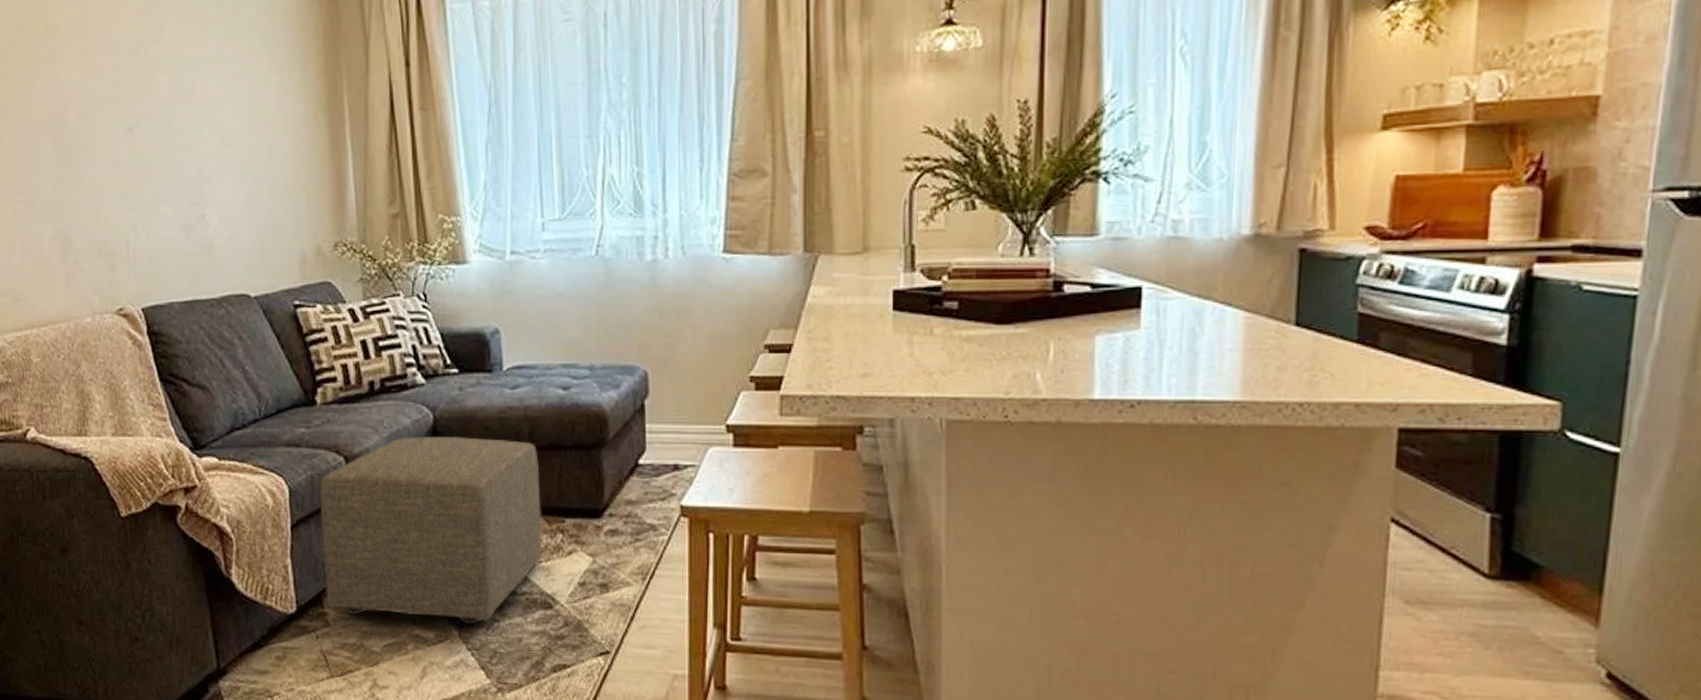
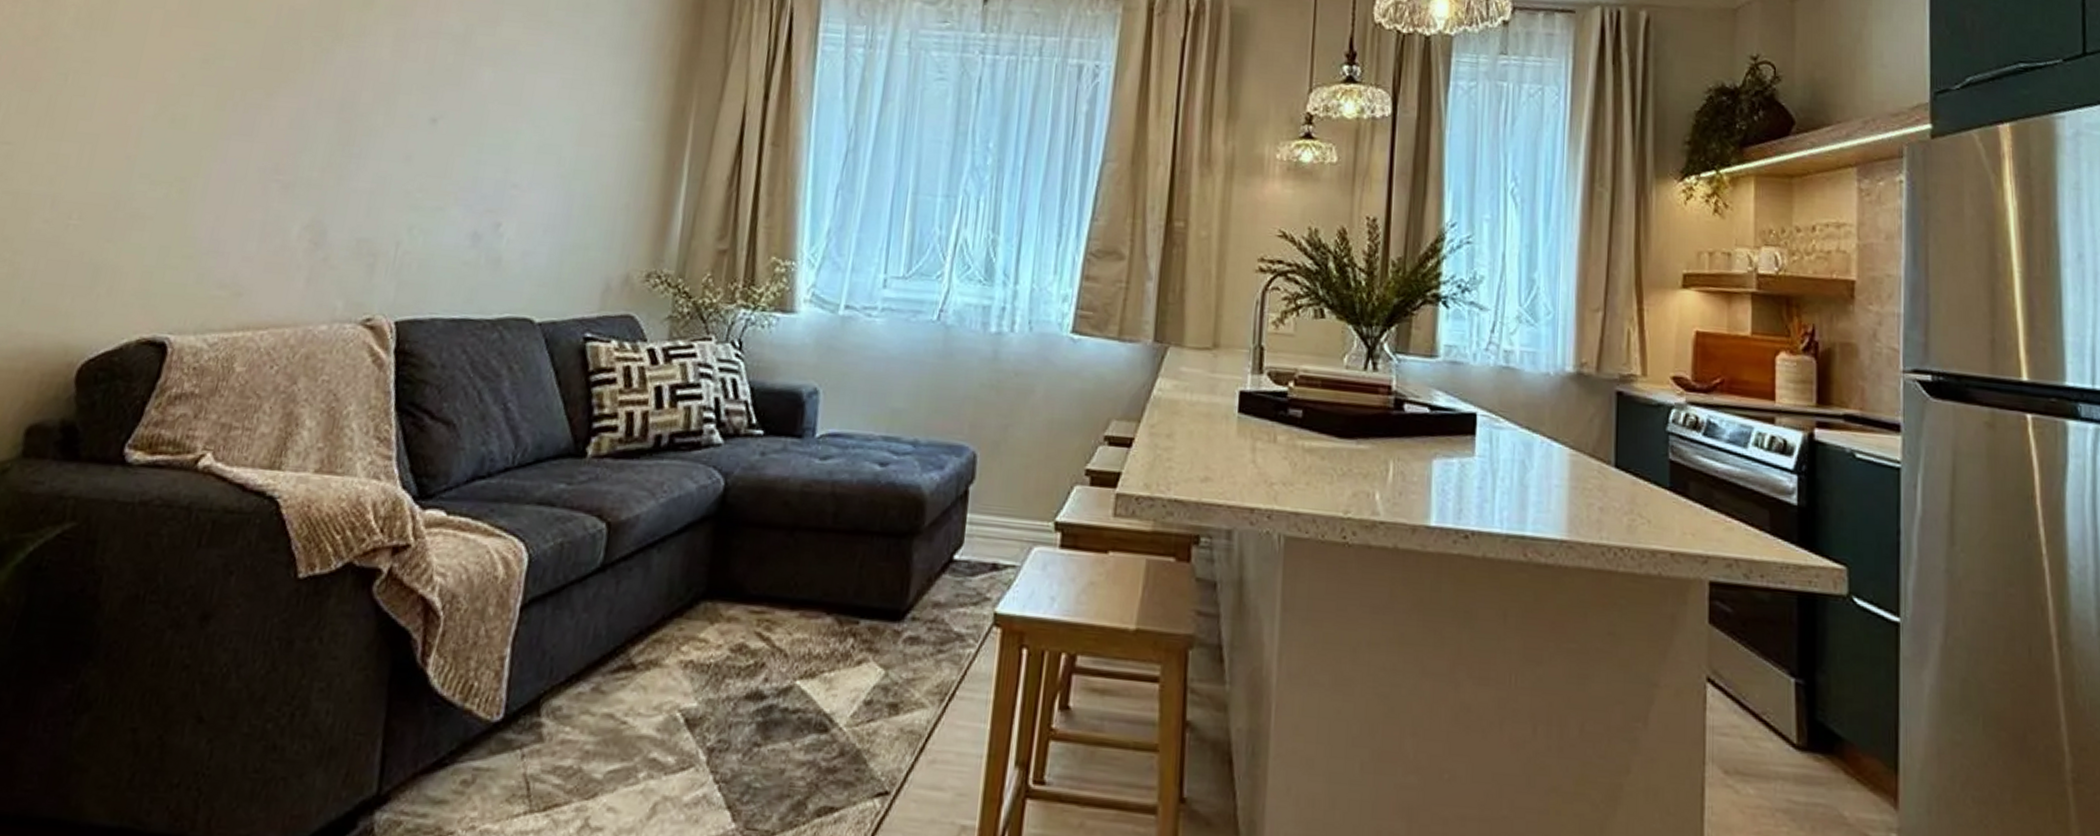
ottoman: present [320,436,543,625] -> none [546,505,840,749]

